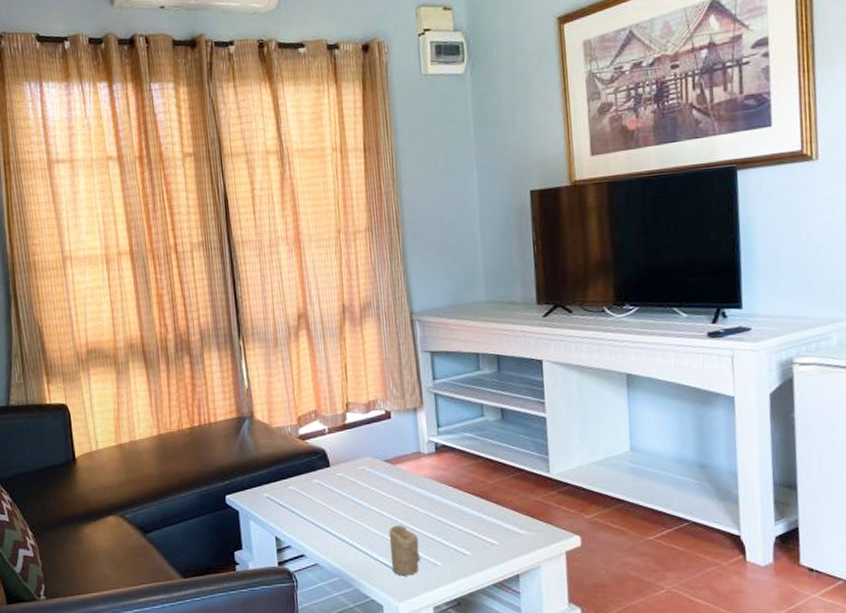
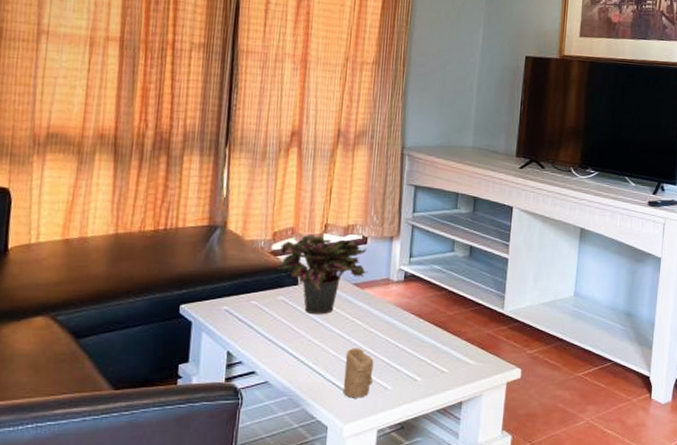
potted plant: none [307,415,397,495] -> present [277,234,368,315]

